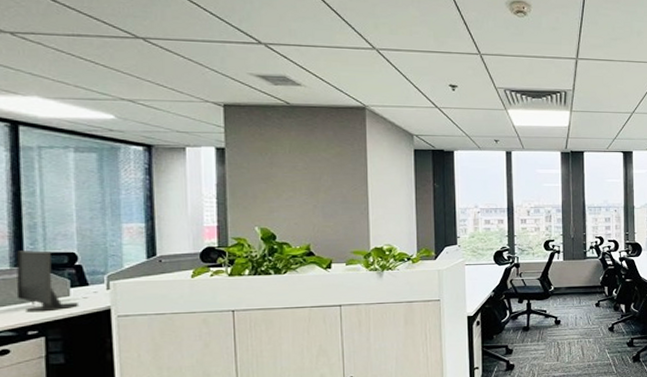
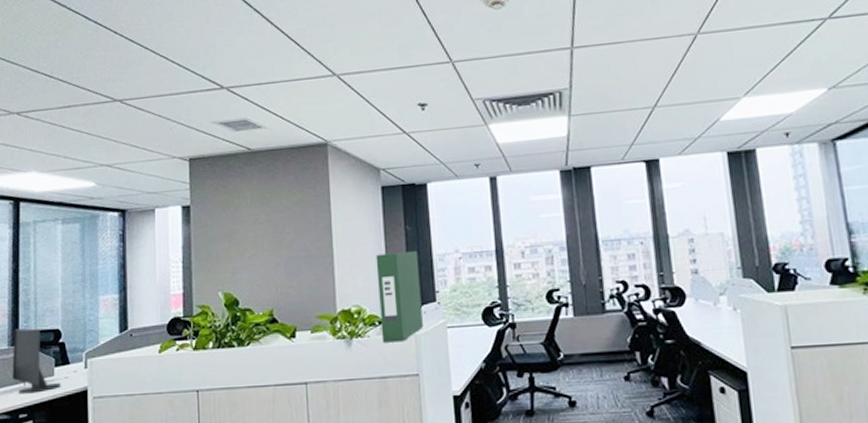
binder: none [407,203,445,275] -> present [375,250,423,343]

